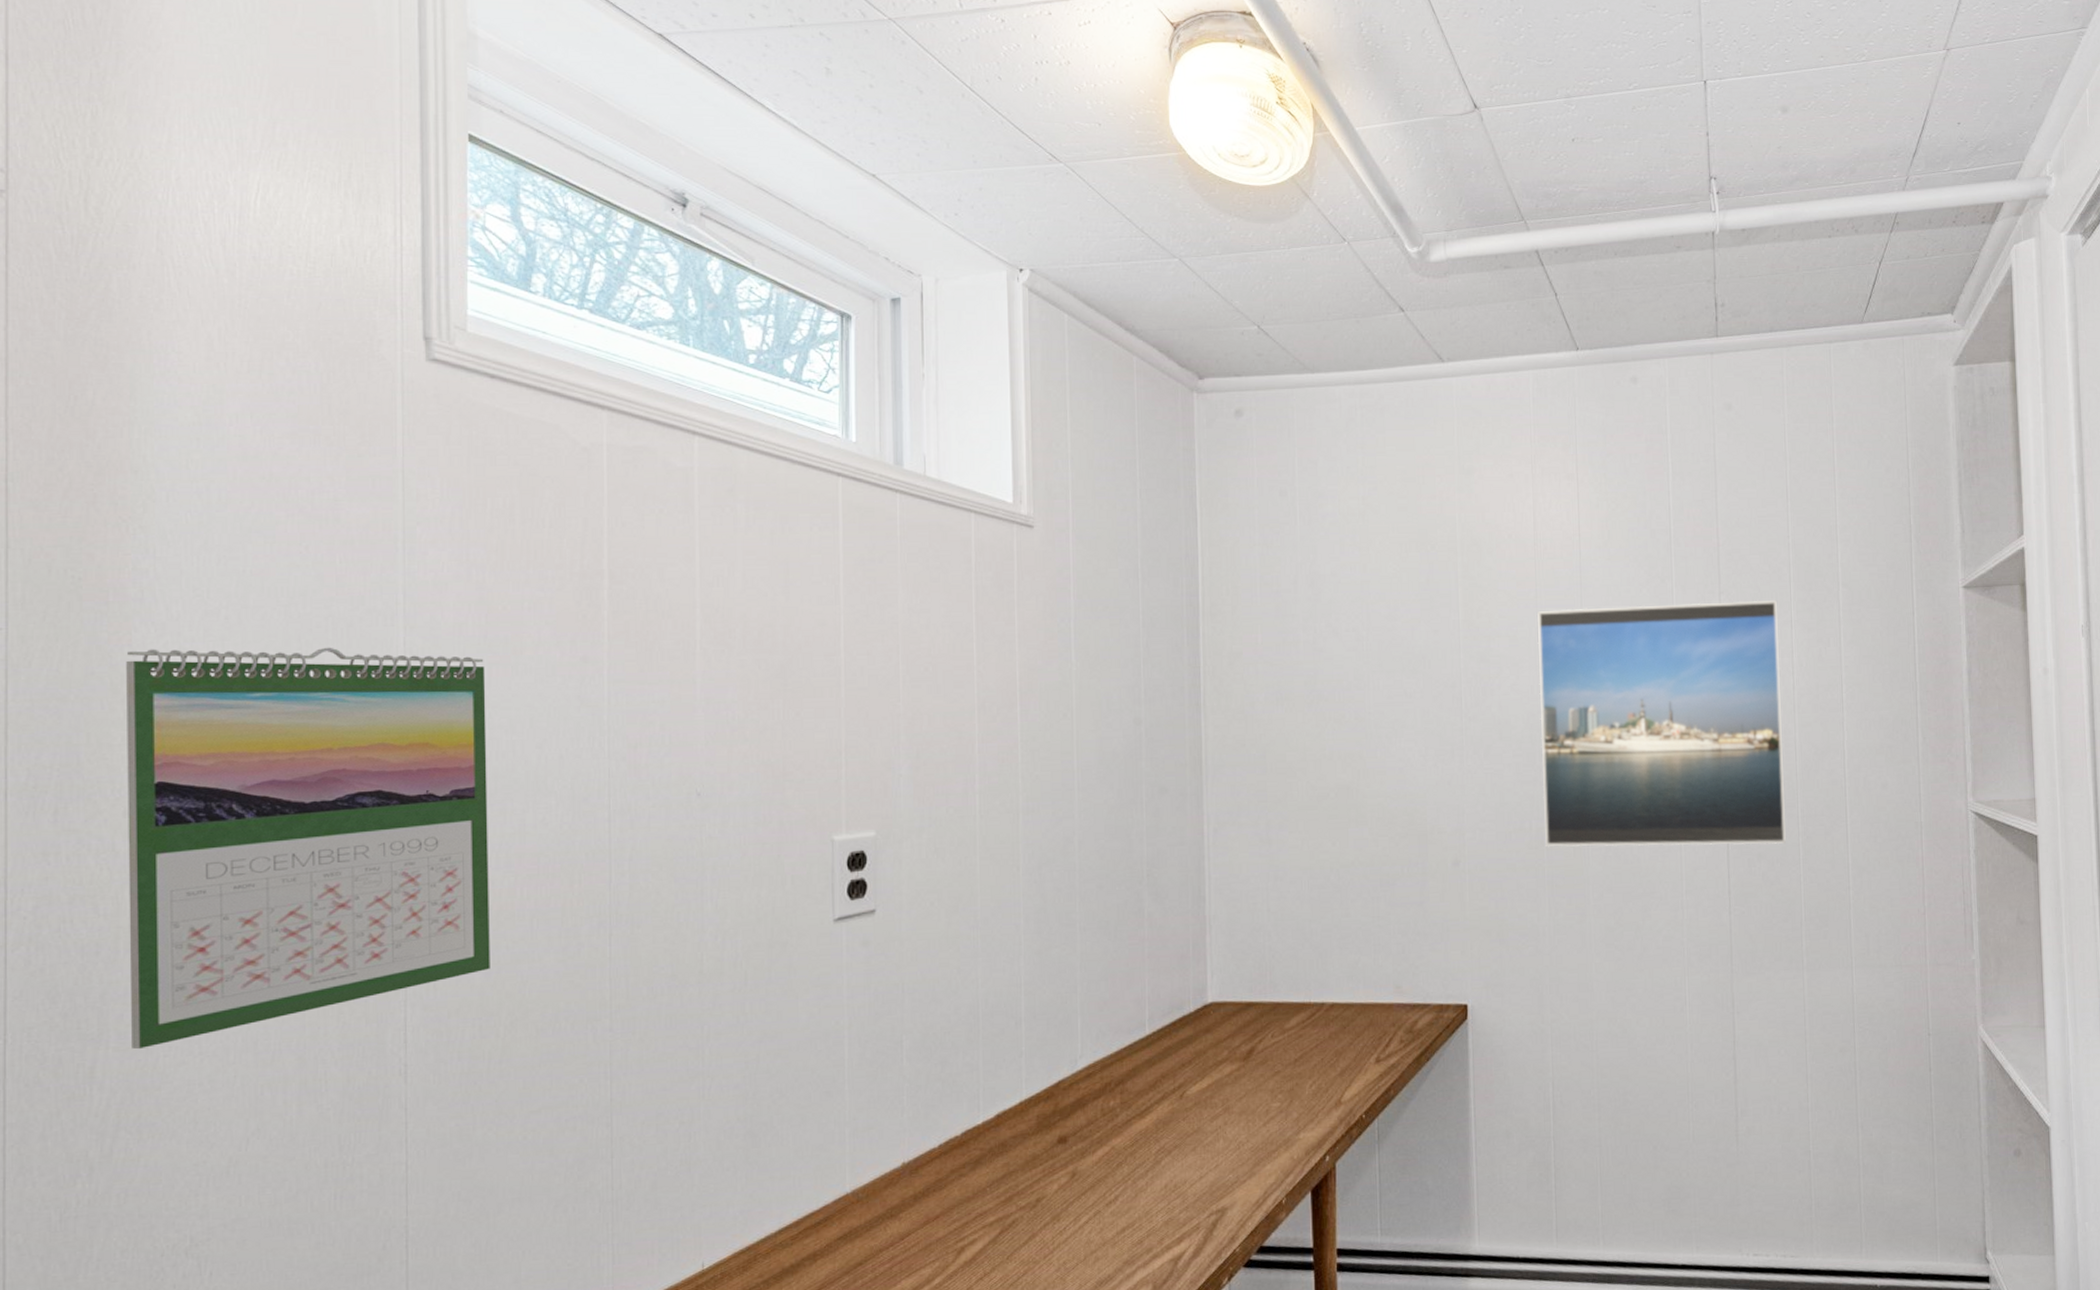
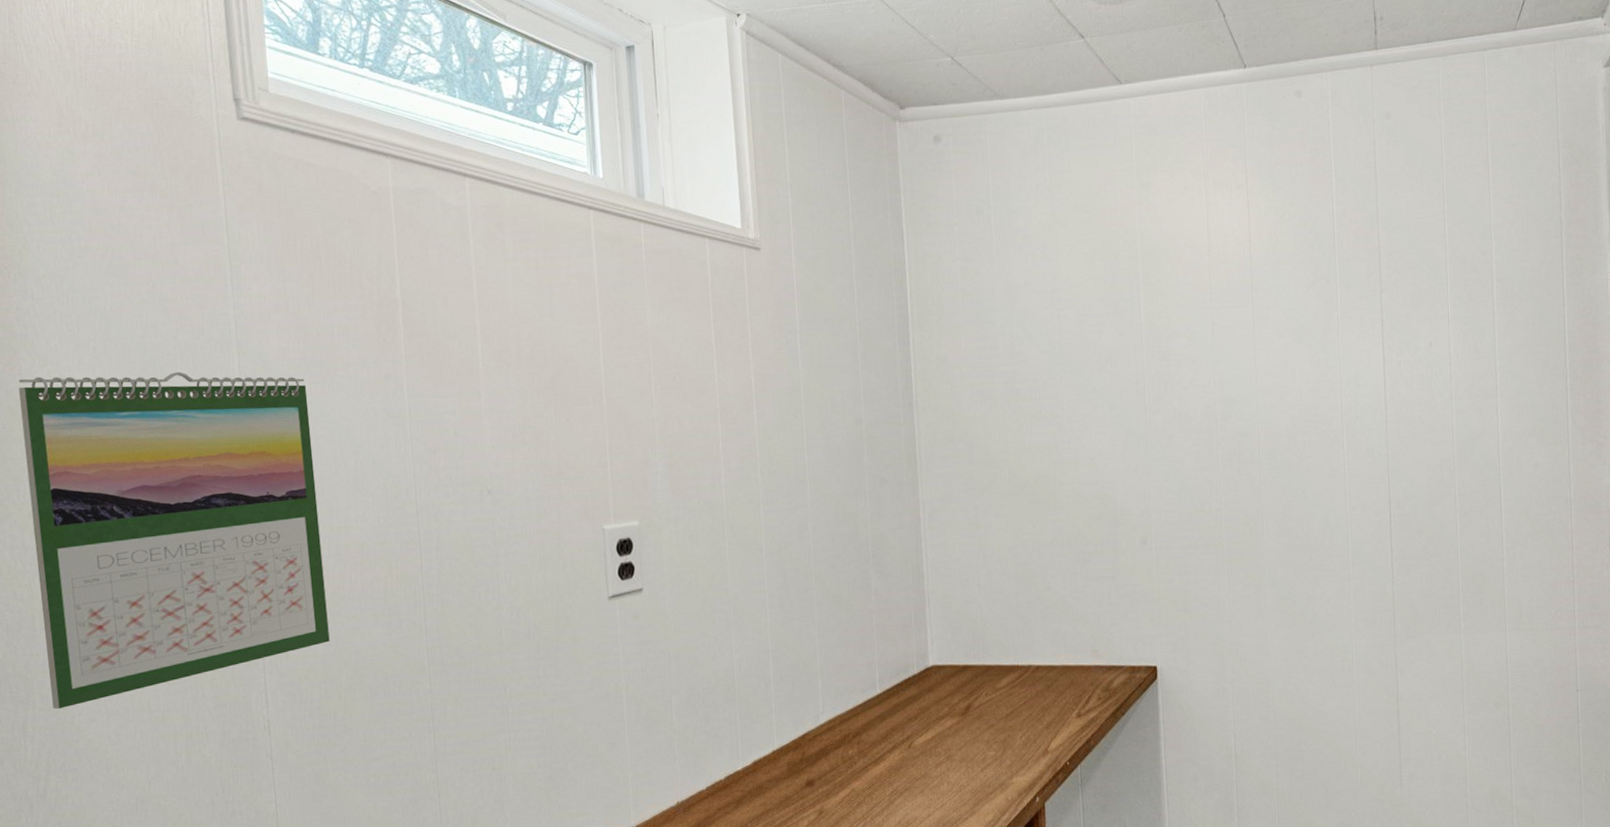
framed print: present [1537,600,1786,848] -> none [1213,296,1444,527]

